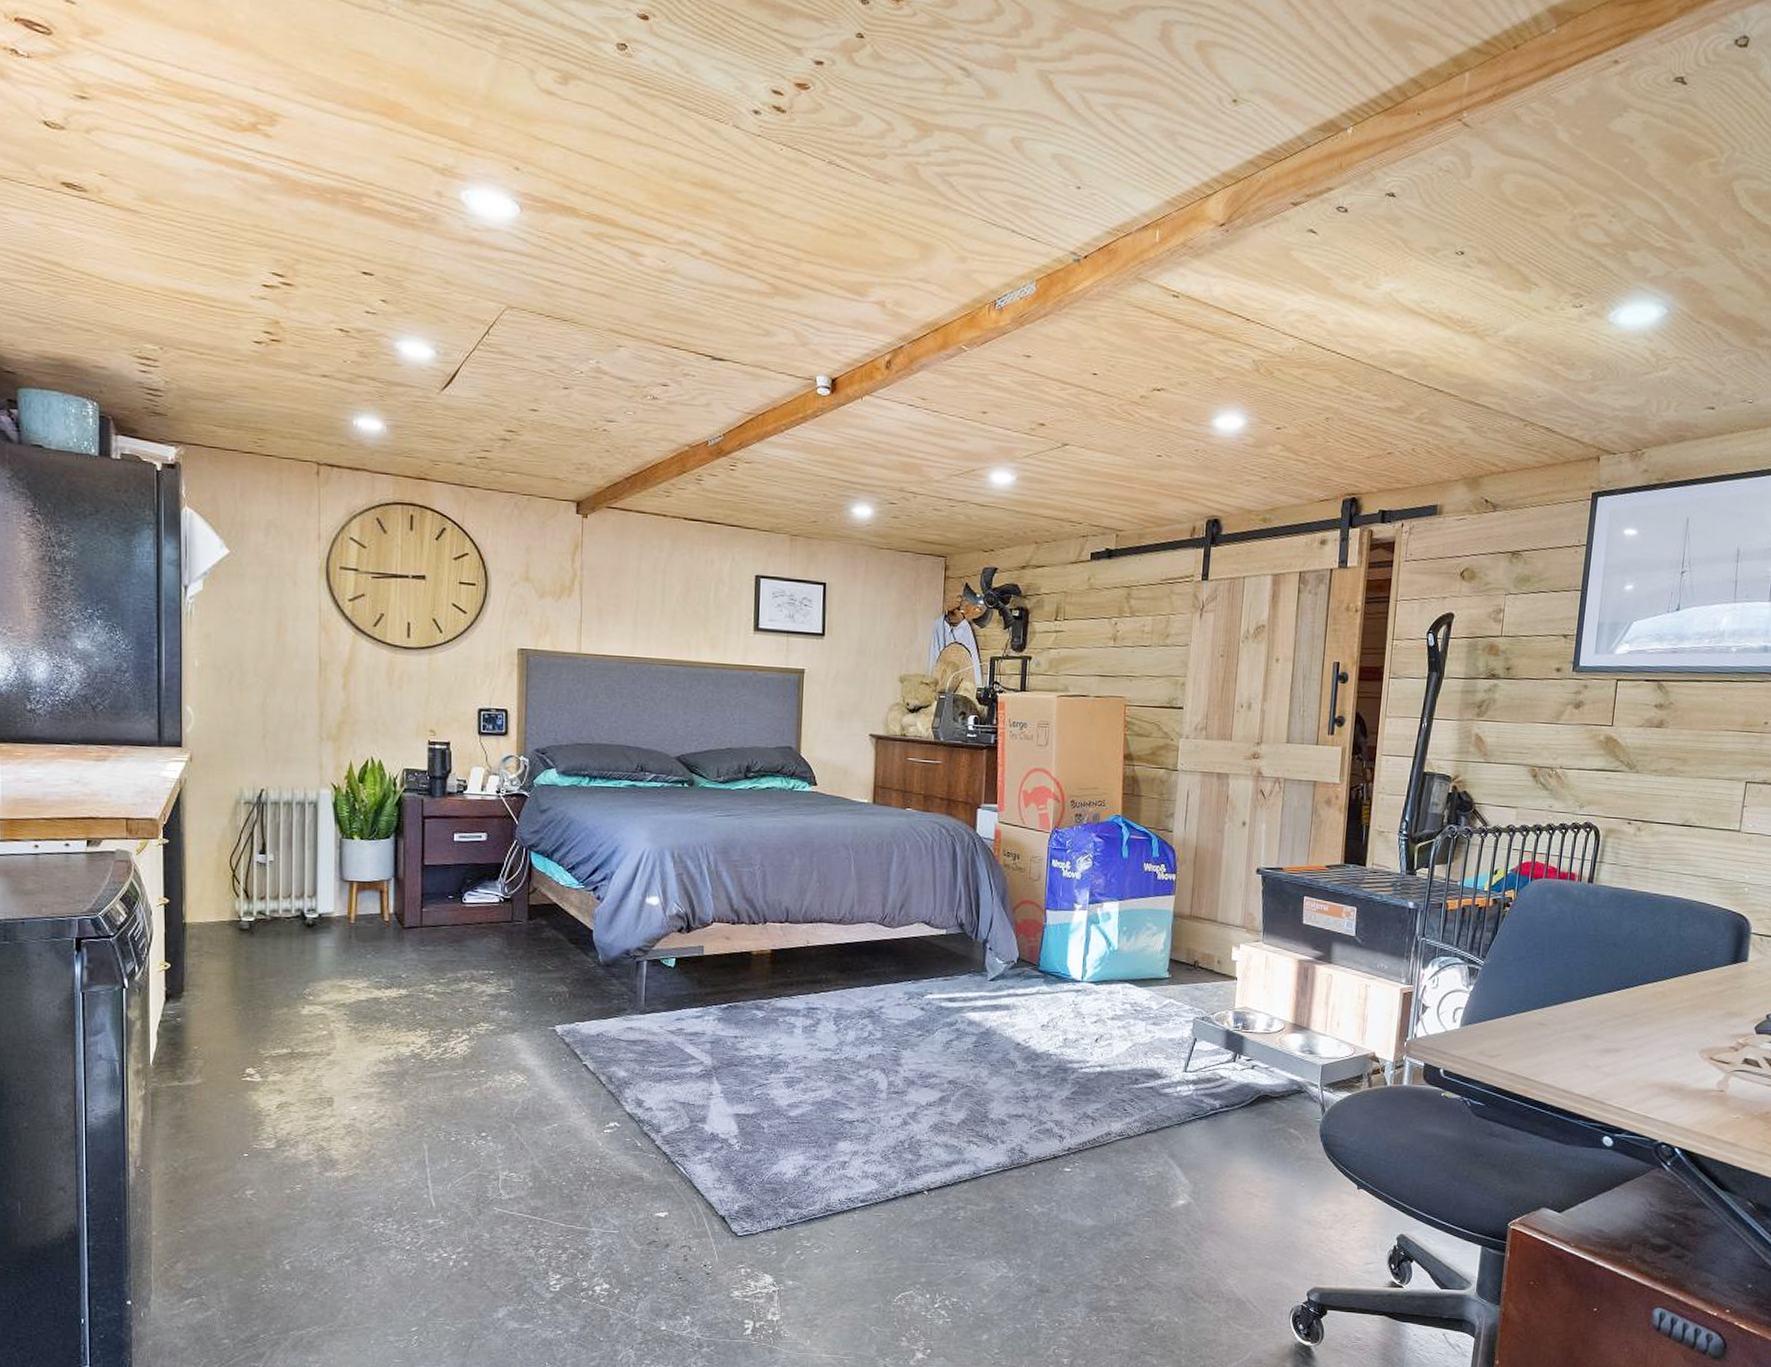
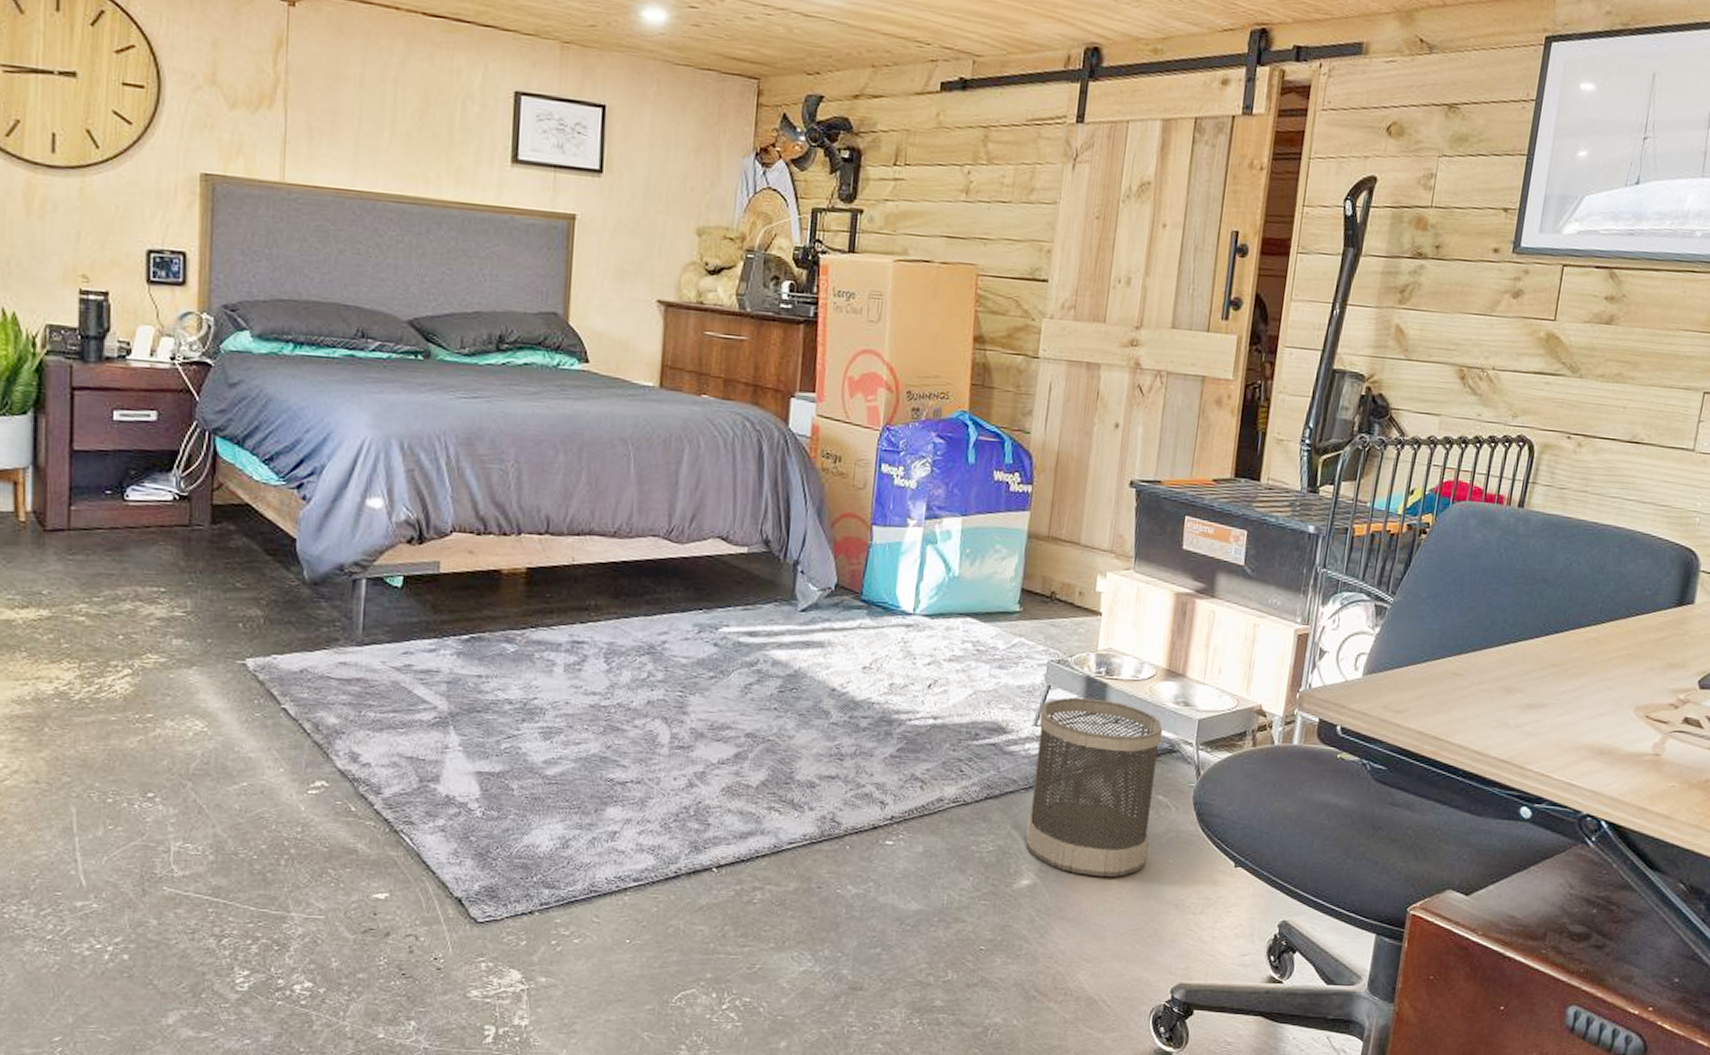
wastebasket: none [1180,1047,1292,1198] -> present [1025,697,1163,878]

